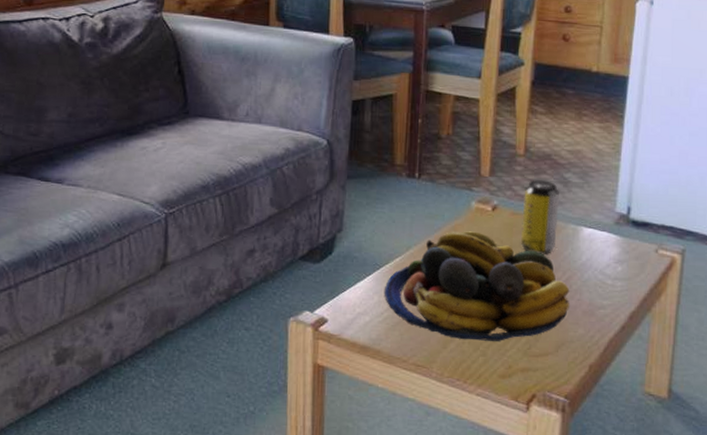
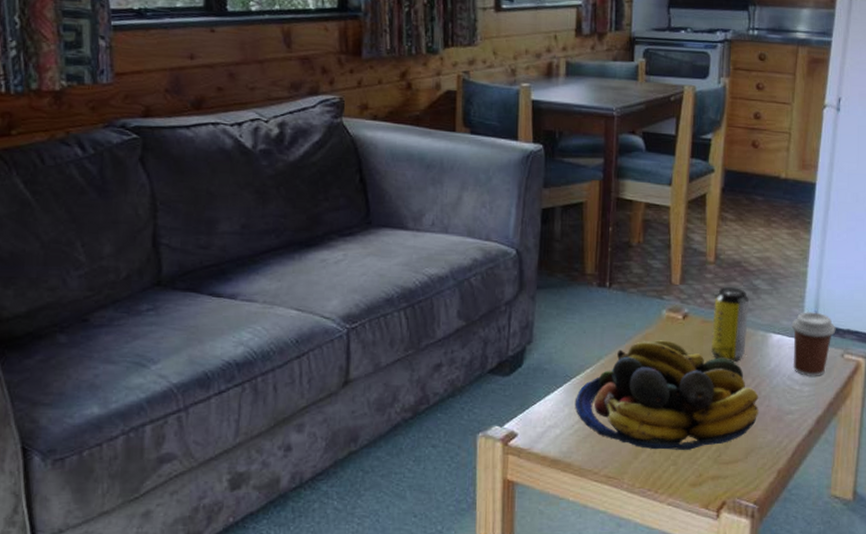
coffee cup: none [603,205,650,271] -> present [791,311,836,376]

